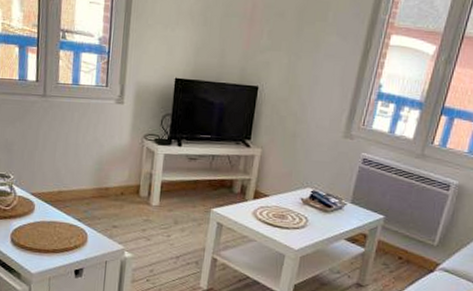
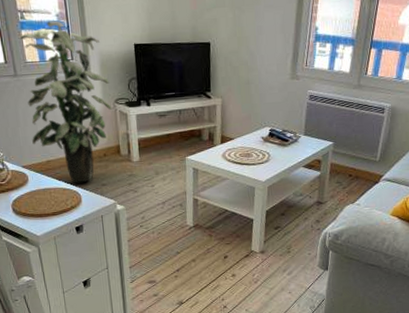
indoor plant: none [47,44,142,221] -> present [20,20,112,183]

